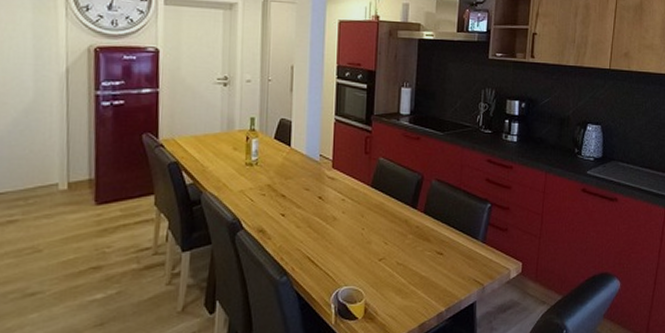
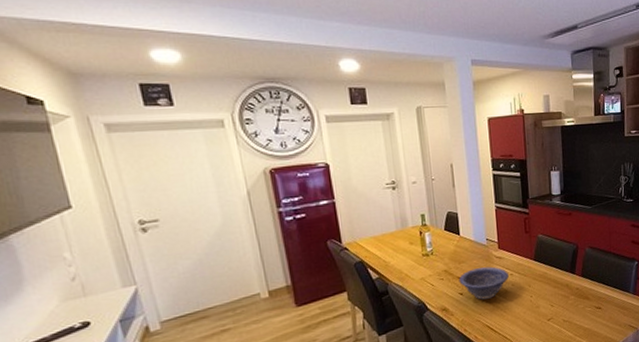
decorative bowl: none [282,187,340,225] -> present [458,266,509,300]

